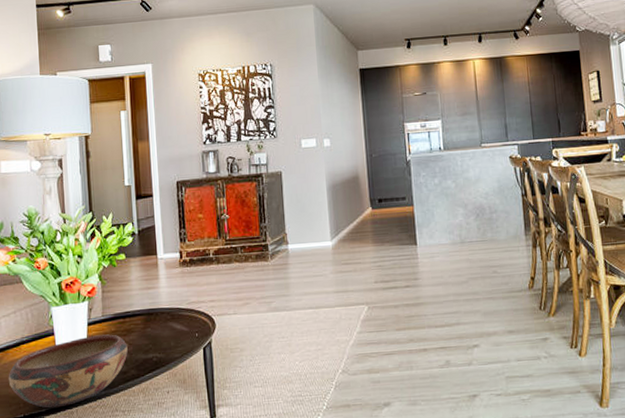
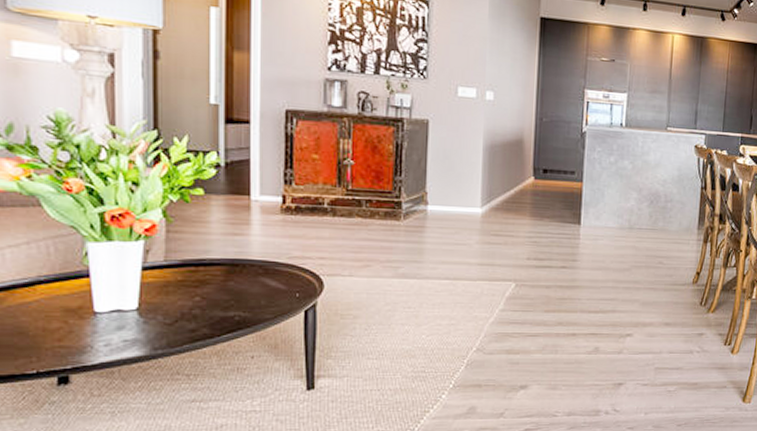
decorative bowl: present [8,334,128,409] -> none [13,283,199,366]

